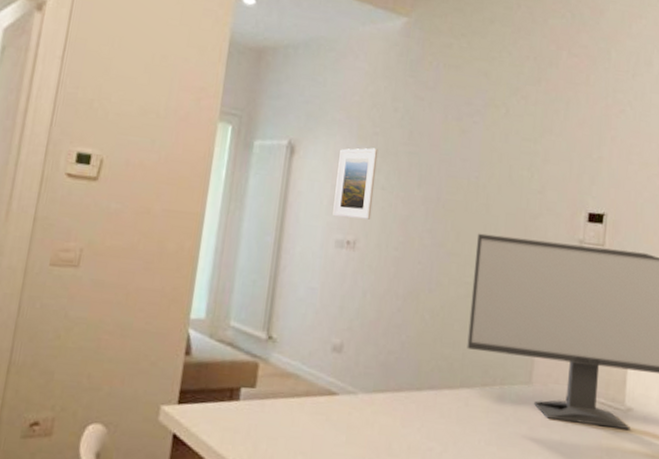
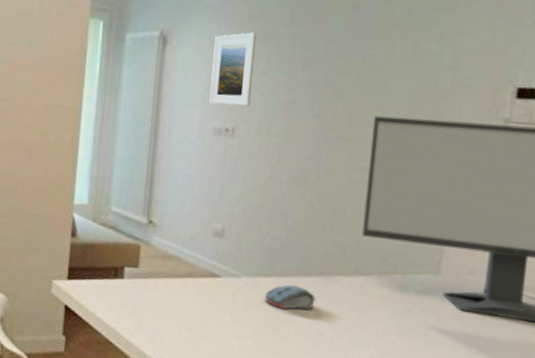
computer mouse: none [379,400,426,426] -> present [265,284,316,310]

